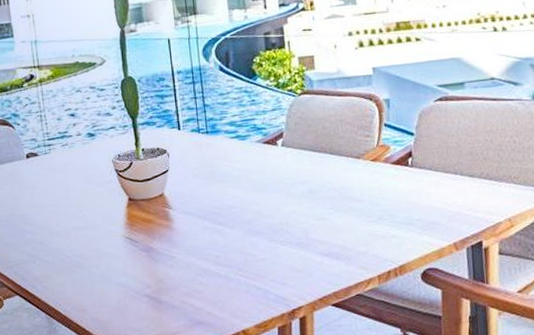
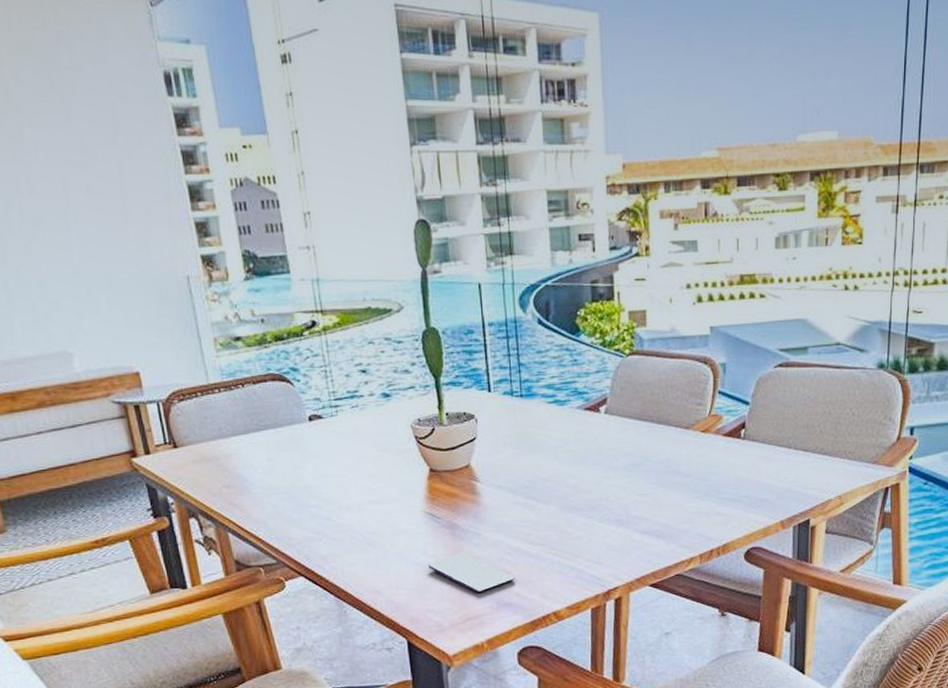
smartphone: none [128,274,206,311] -> present [428,552,515,593]

